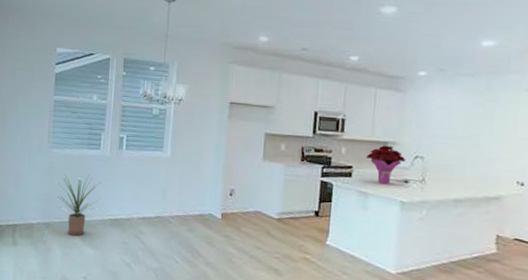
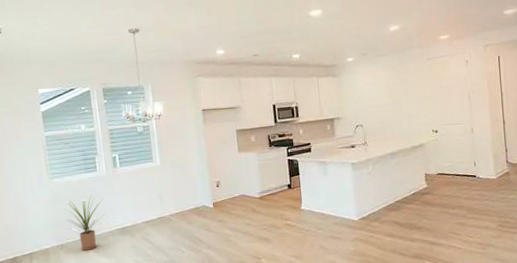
flower bouquet: present [366,145,406,184] -> none [319,121,350,152]

